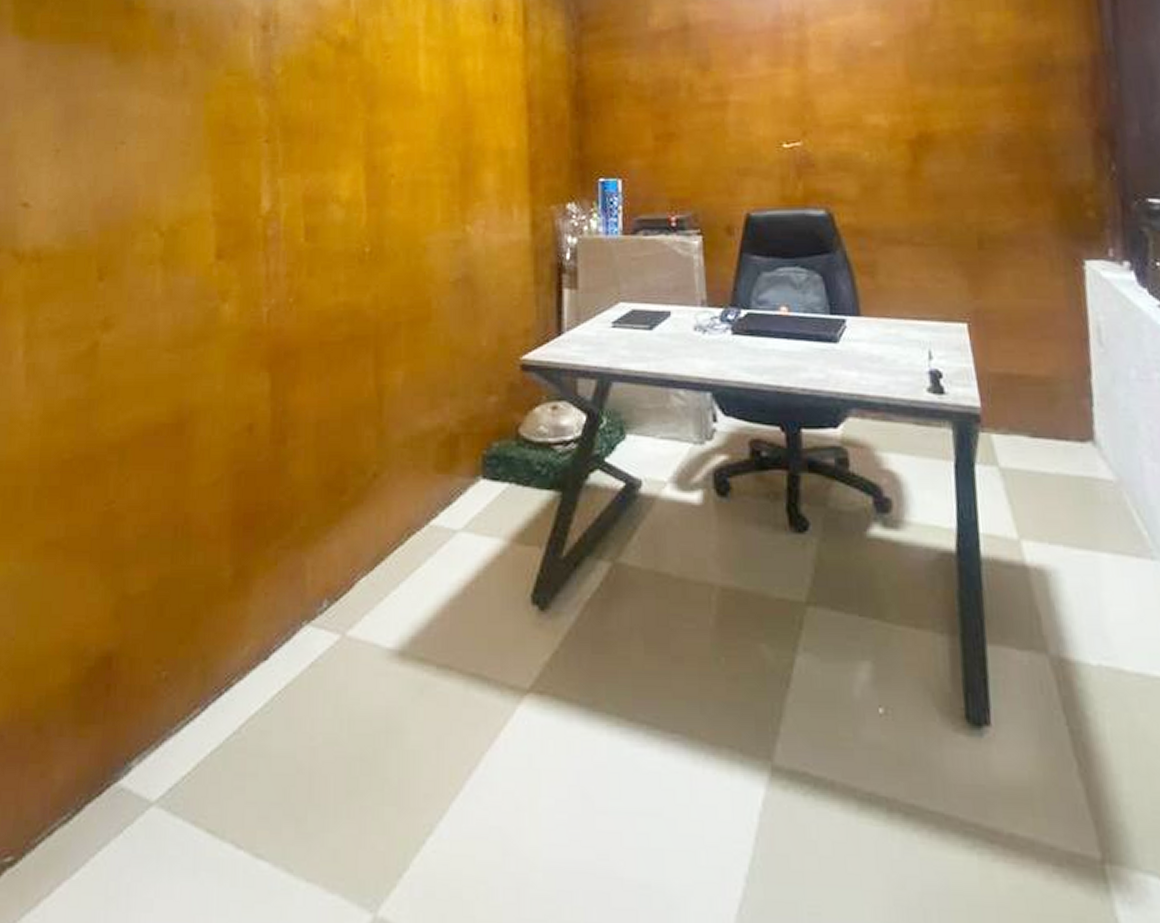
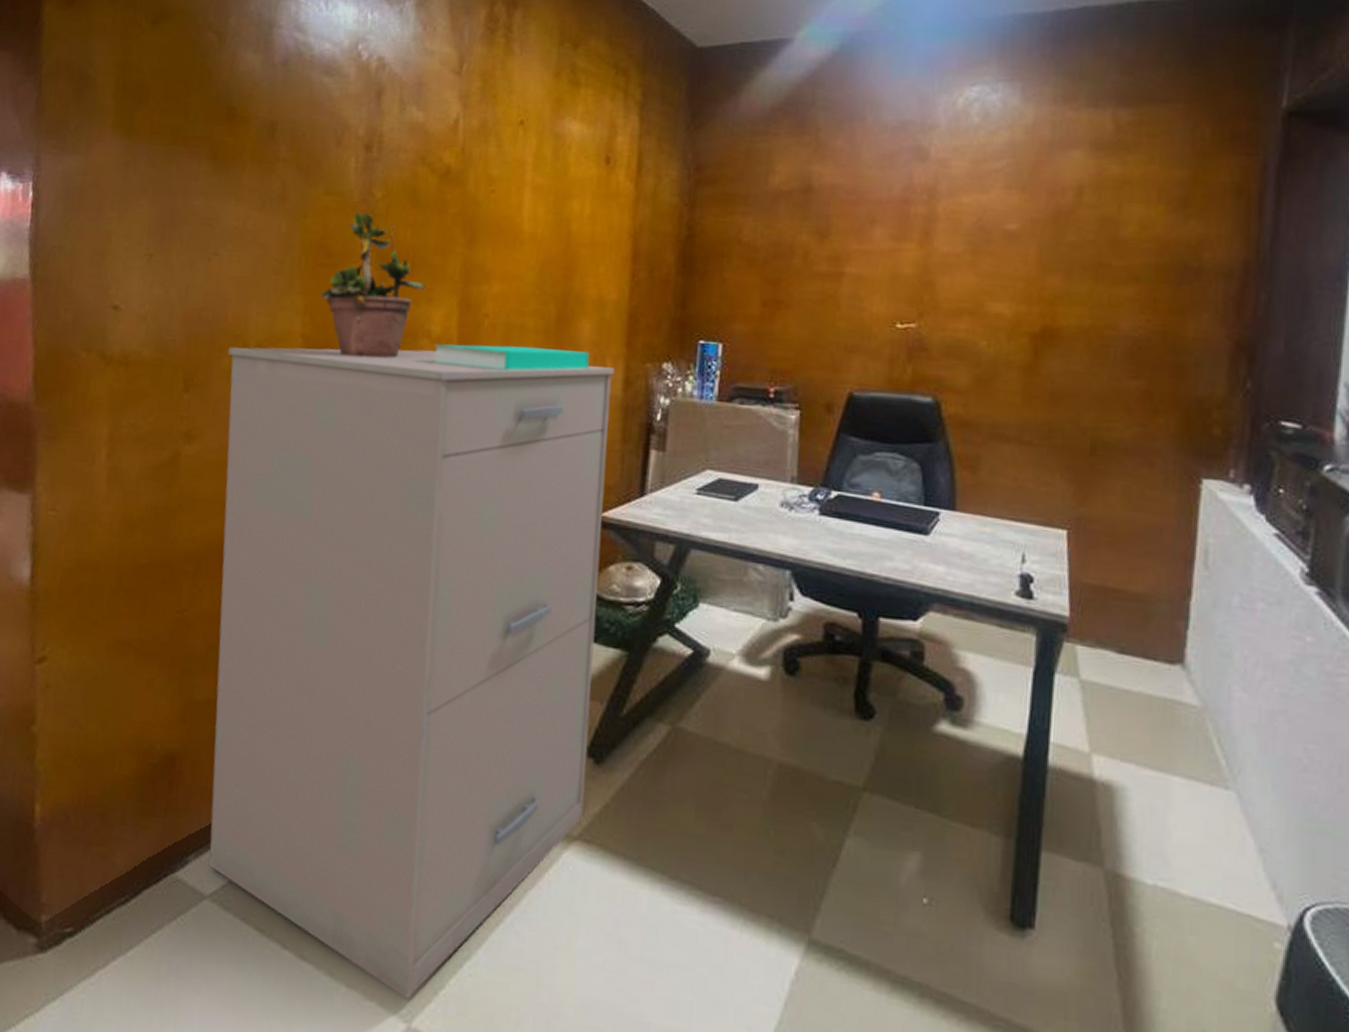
filing cabinet: none [141,213,533,887] -> present [209,347,614,1000]
potted plant: none [228,79,331,229] -> present [319,201,425,358]
binder: none [342,200,495,228] -> present [431,343,590,371]

